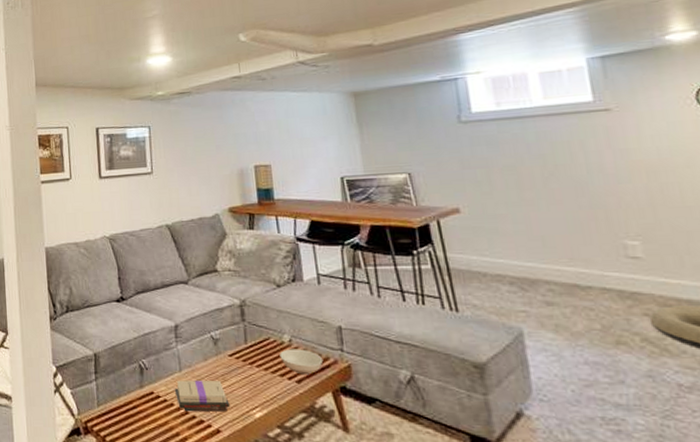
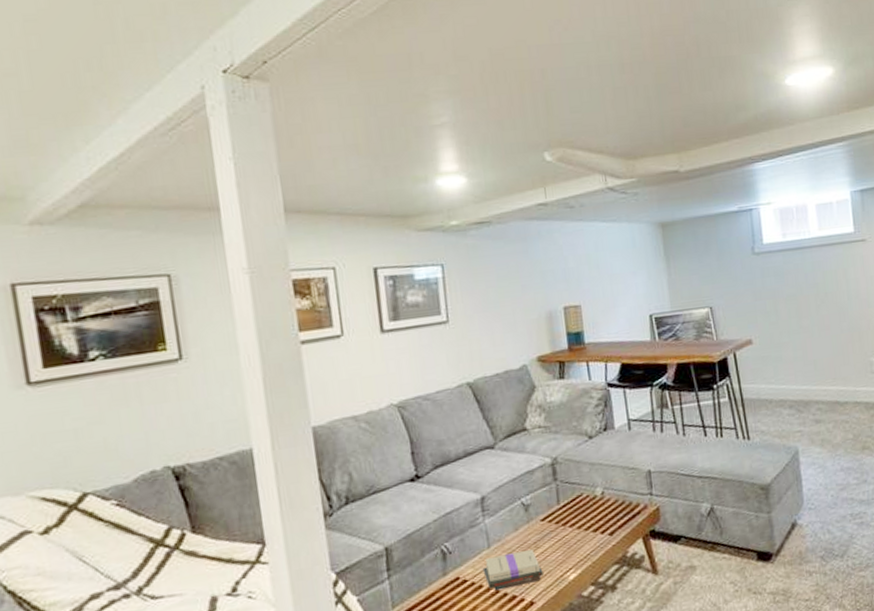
bowl: present [279,349,324,375] -> none [592,499,634,526]

